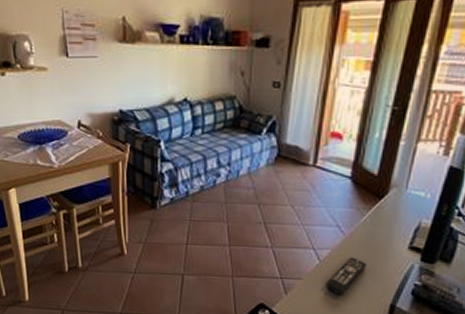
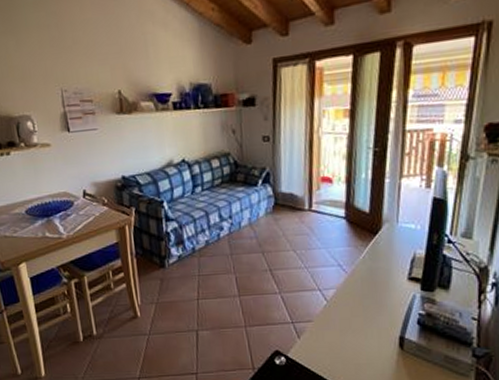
remote control: present [326,257,367,296] -> none [335,294,372,334]

